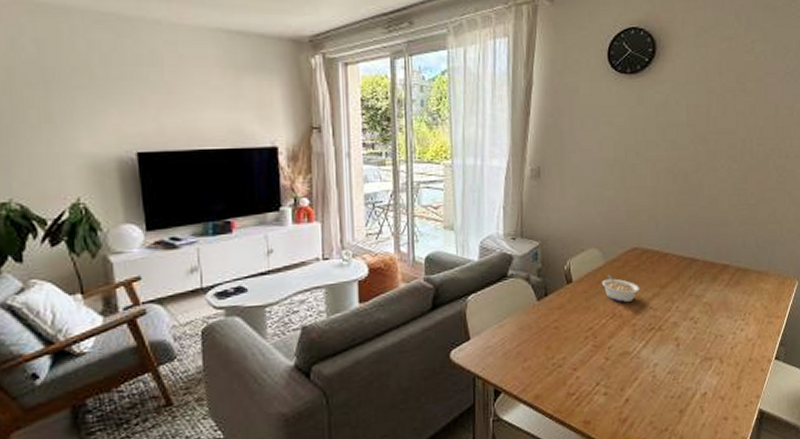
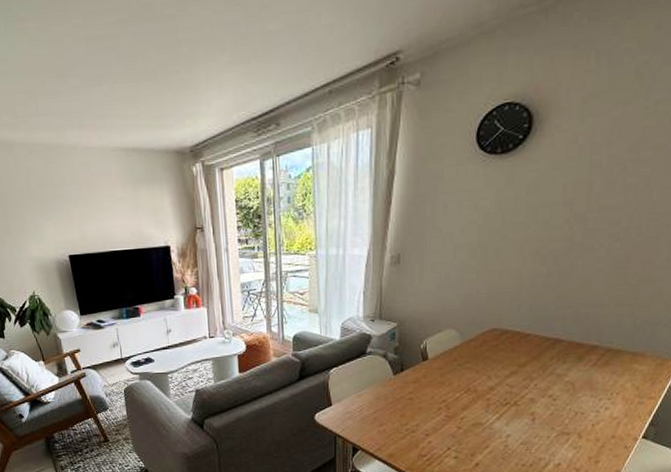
legume: present [601,274,640,302] -> none [457,353,497,379]

